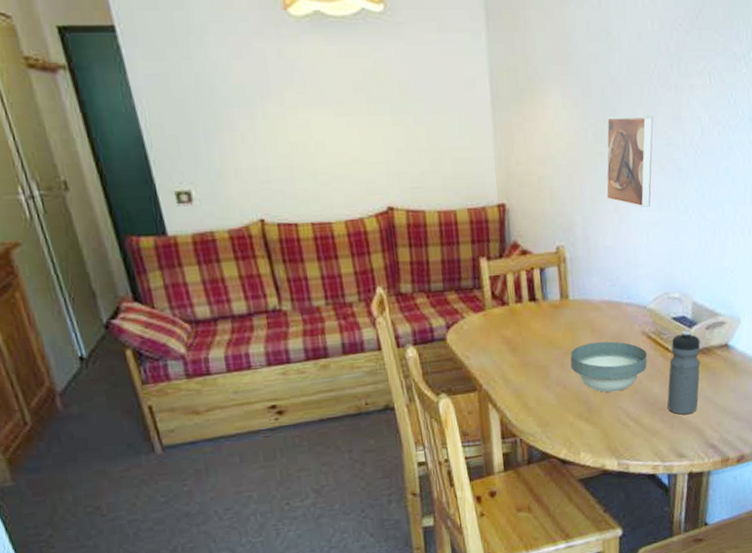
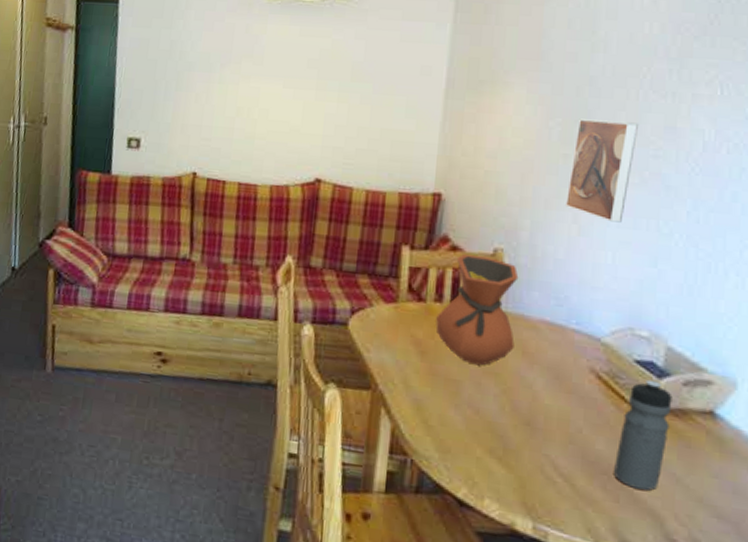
vase: none [519,255,585,350] -> present [435,253,519,366]
bowl: present [570,341,647,393] -> none [489,366,593,436]

